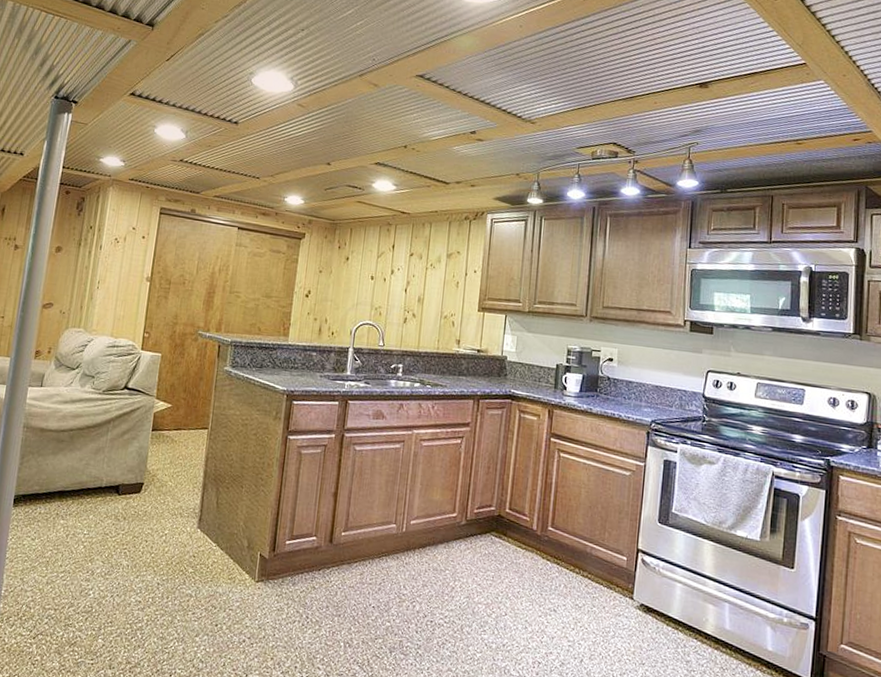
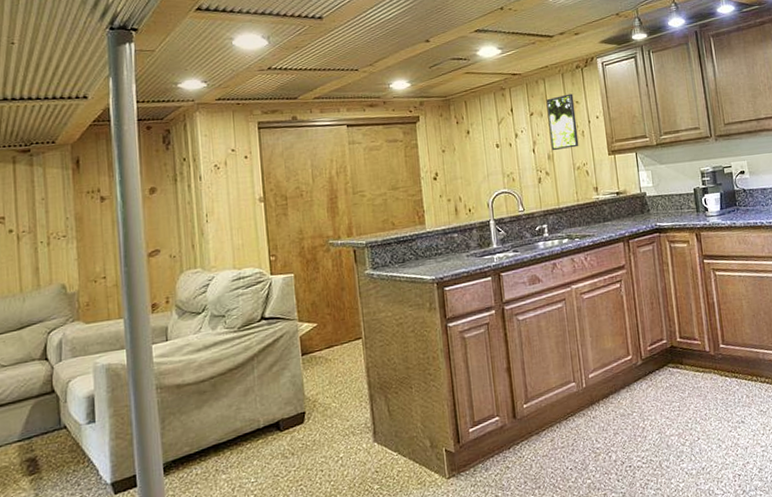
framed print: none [423,242,457,297] -> present [546,93,579,151]

